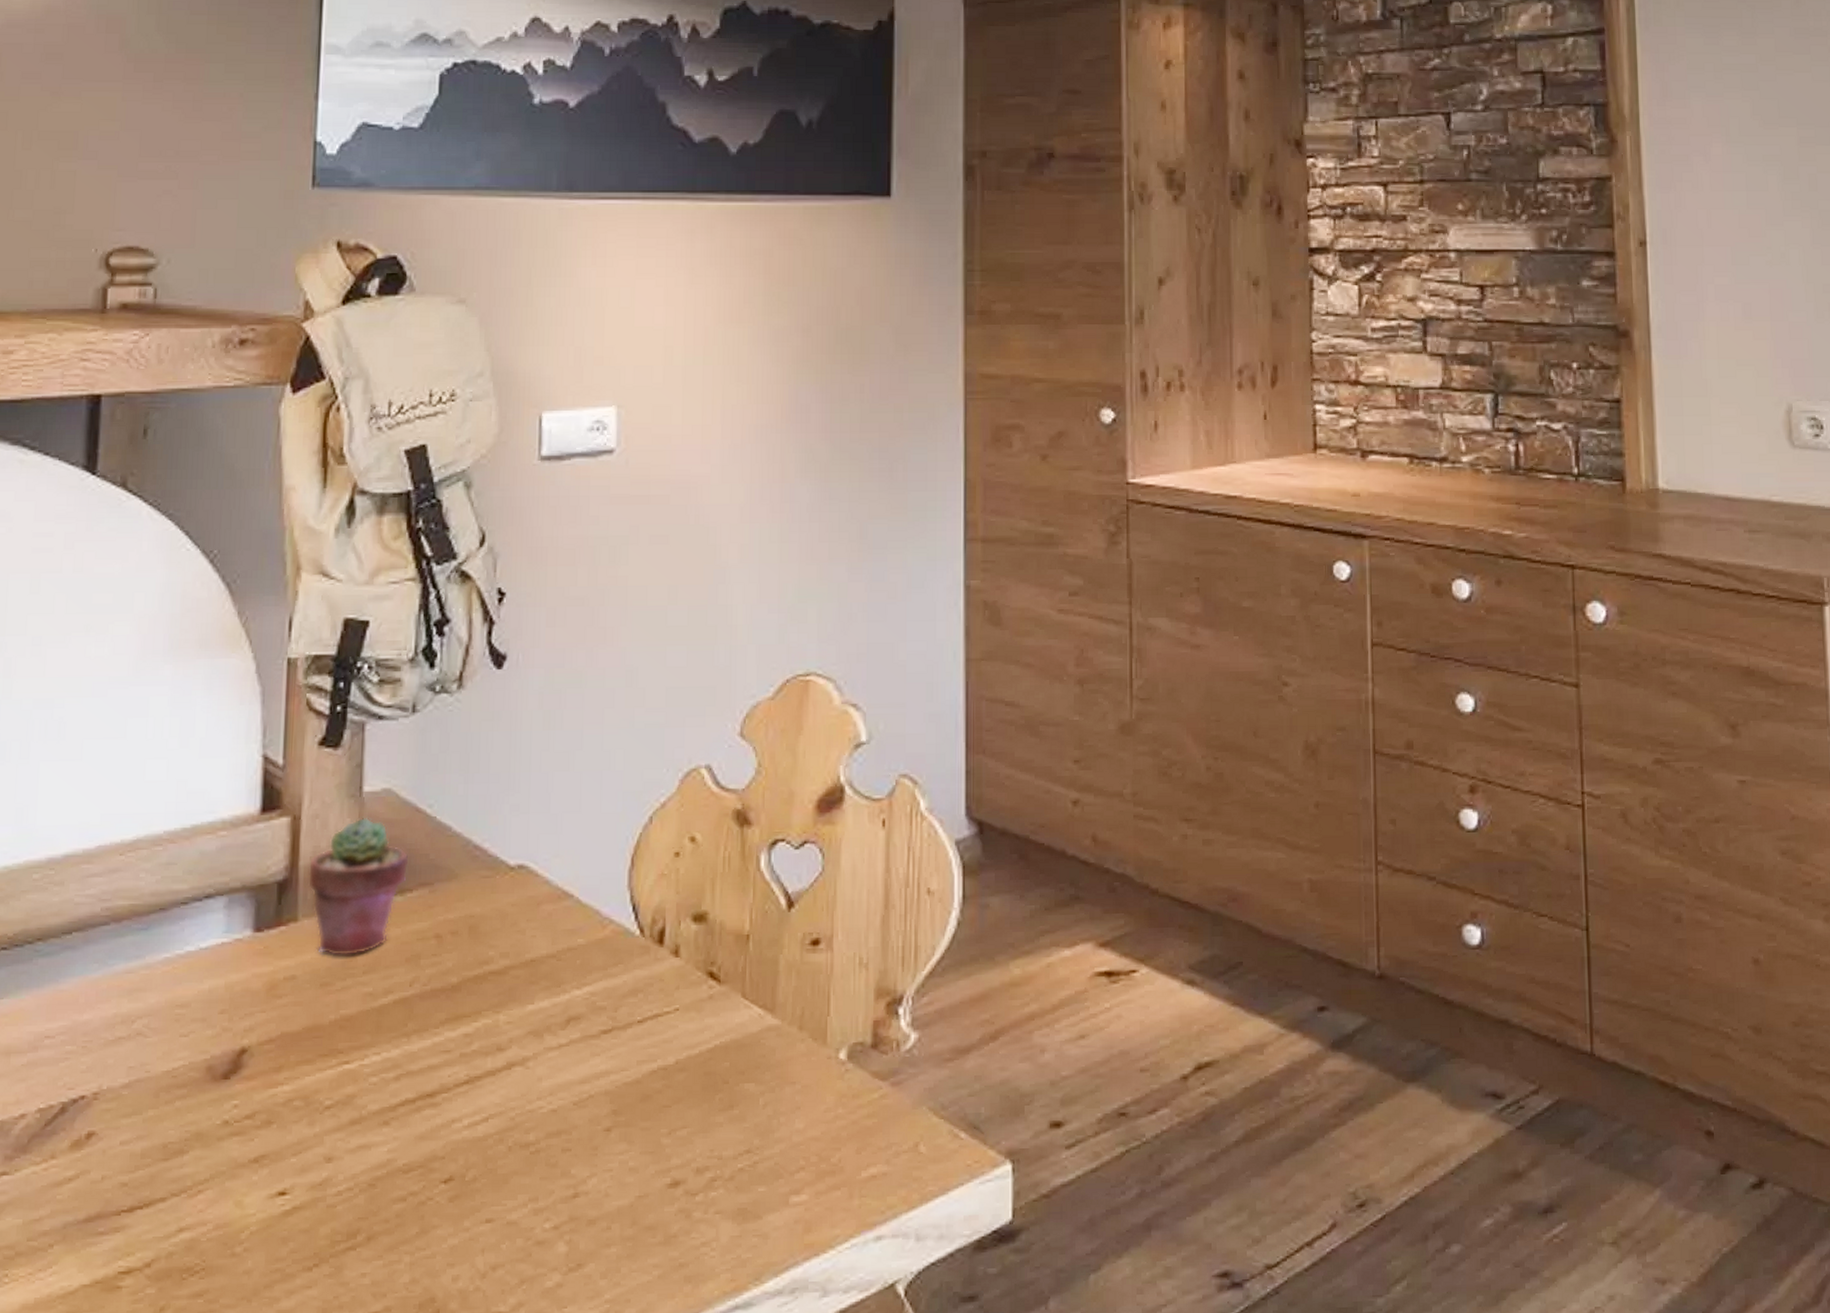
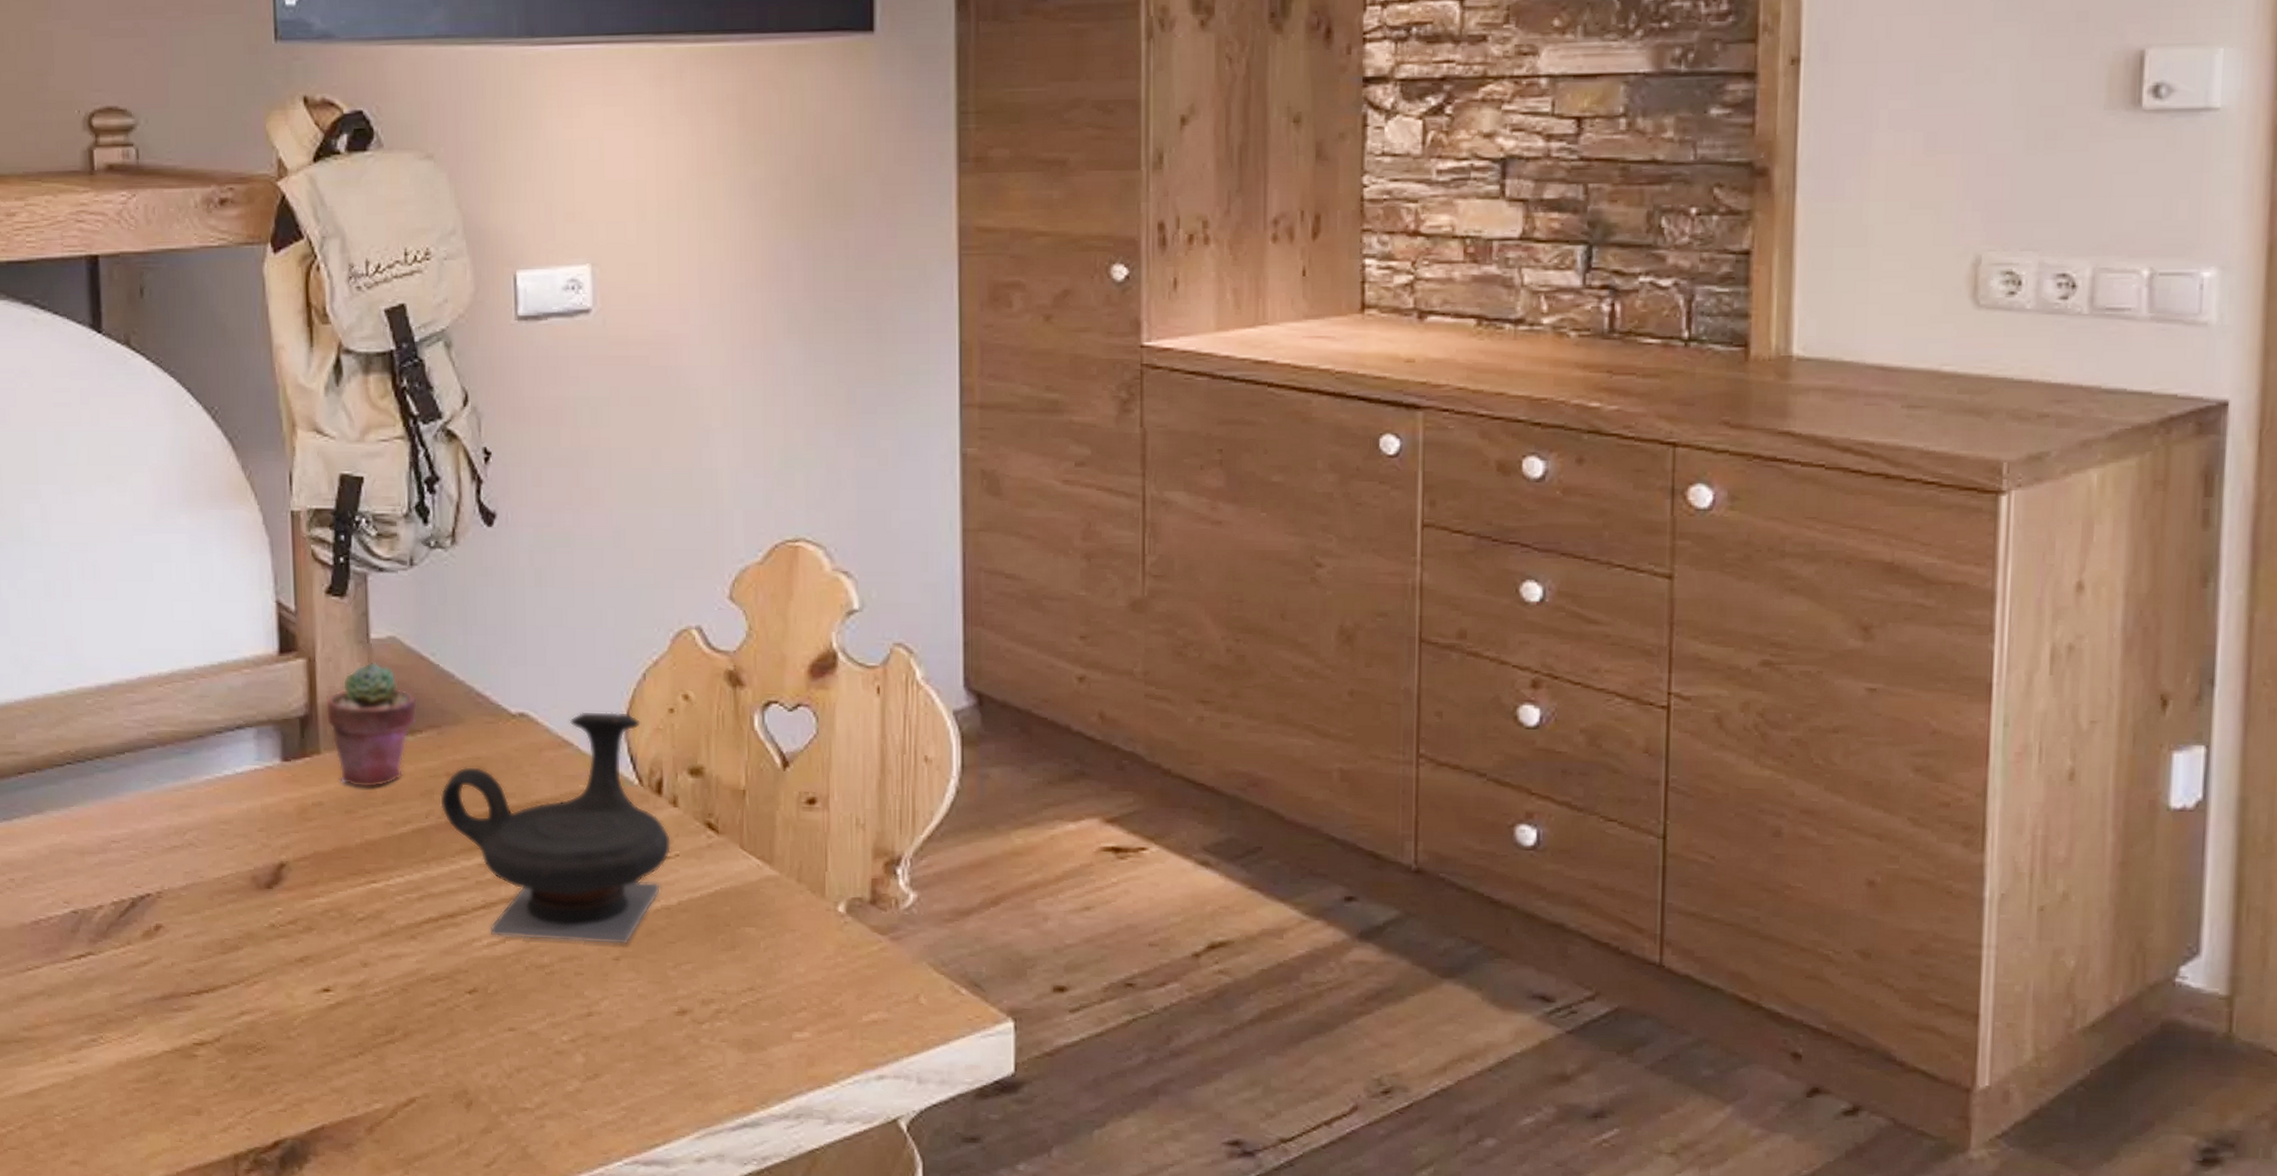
teapot: none [427,859,672,1116] -> present [440,712,672,945]

